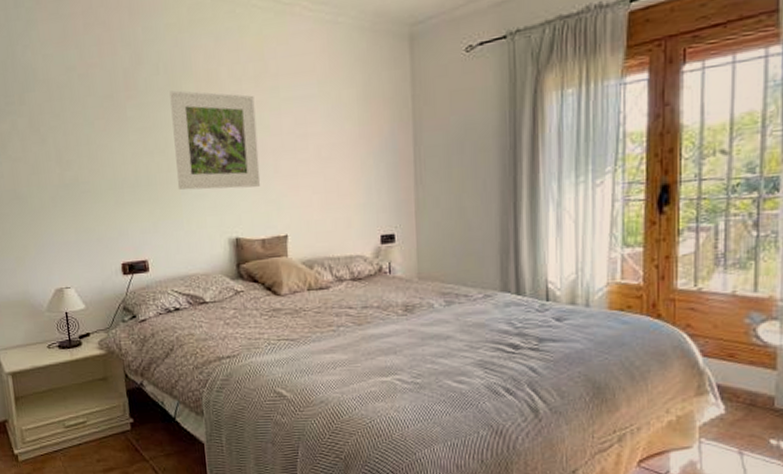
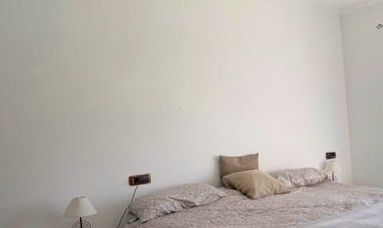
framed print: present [169,90,261,191] -> none [170,47,238,120]

